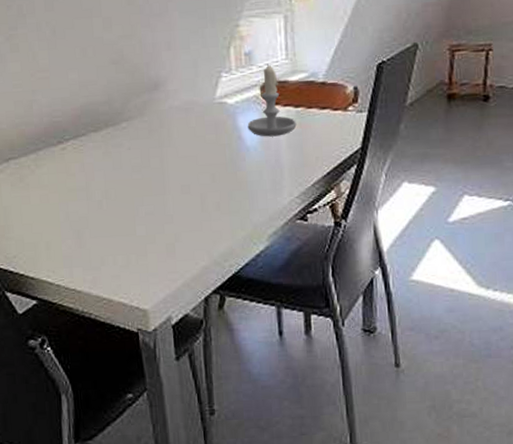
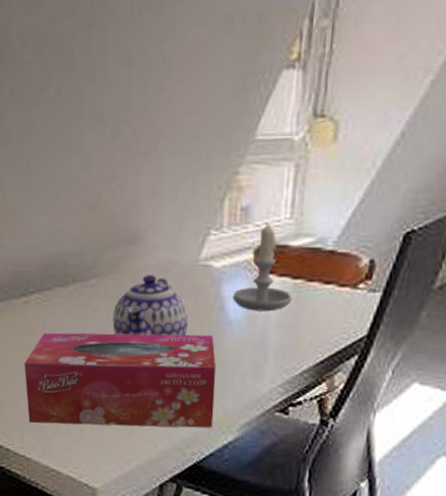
tissue box: none [67,161,245,258] -> present [24,332,217,428]
teapot: none [145,114,213,169] -> present [112,275,189,336]

